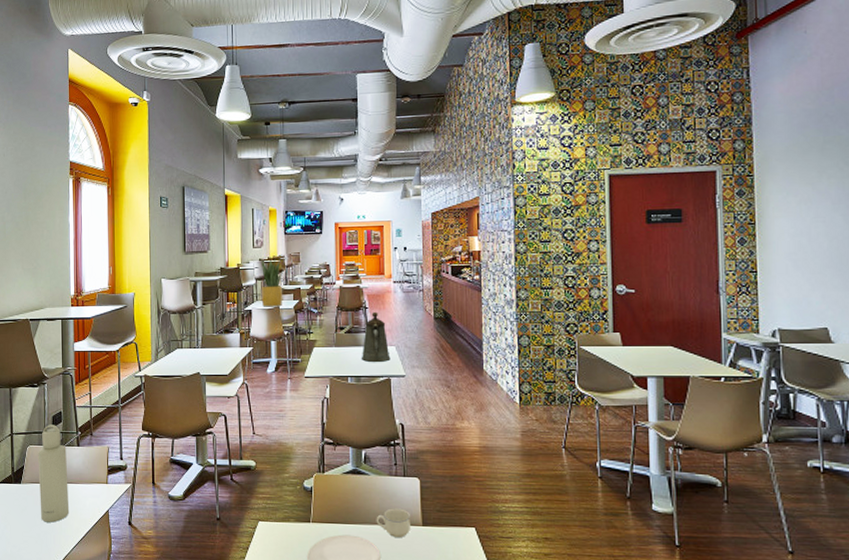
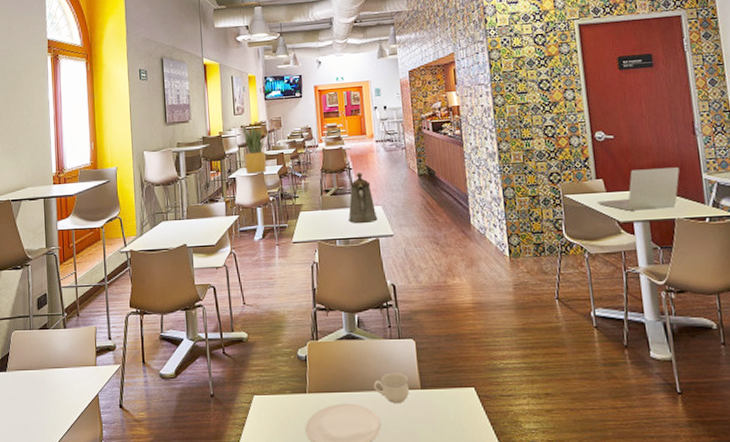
bottle: present [38,425,70,523] -> none [23,307,58,411]
laptop: none [613,325,699,366] -> present [597,167,680,211]

